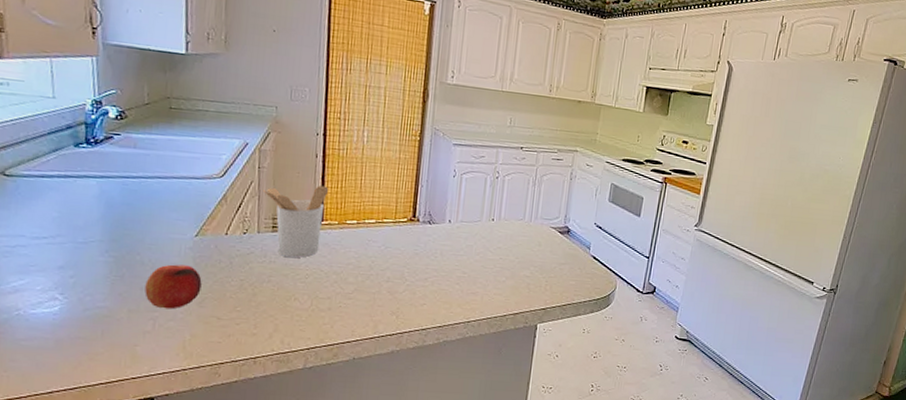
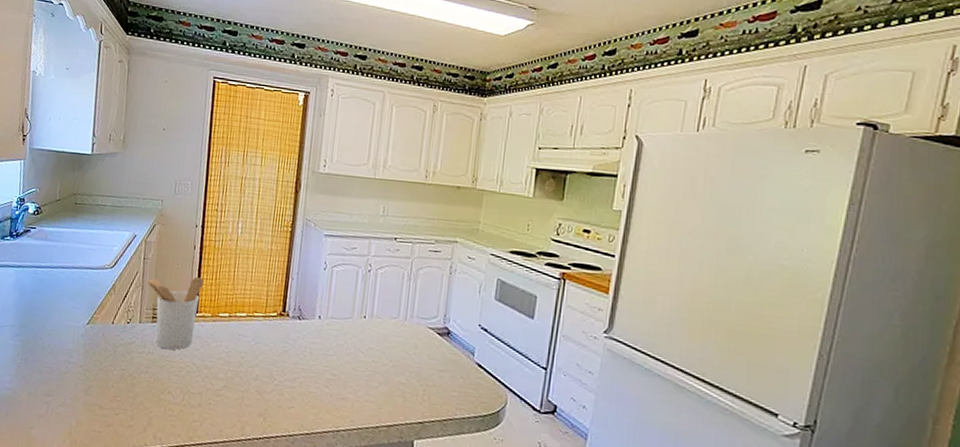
fruit: present [144,264,202,310] -> none [42,350,90,395]

